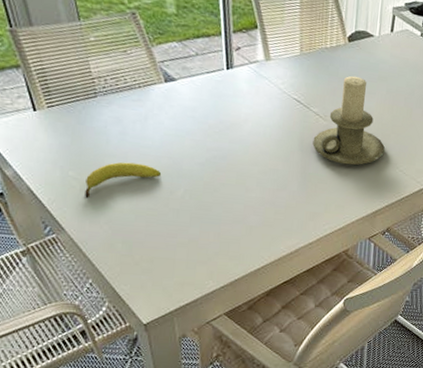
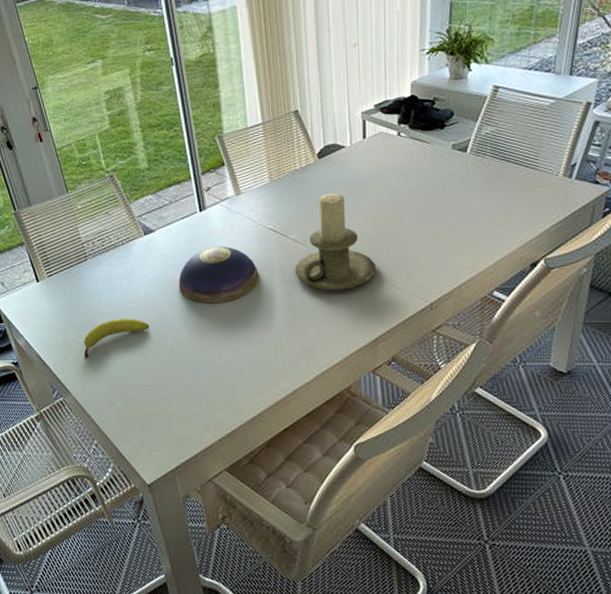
decorative bowl: none [196,106,279,161] -> present [178,246,259,304]

